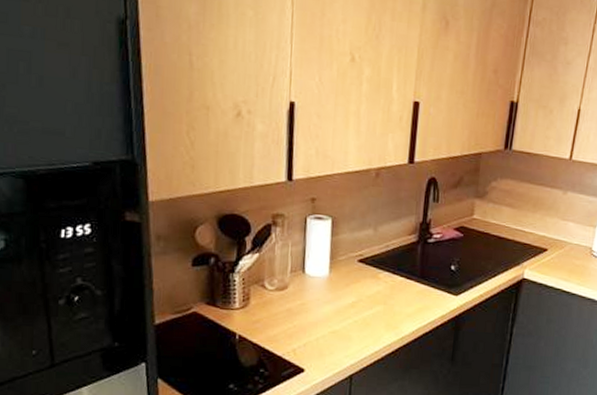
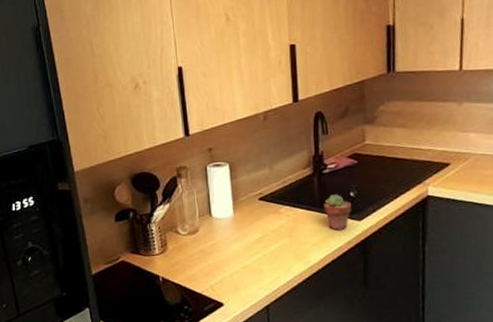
potted succulent: none [423,265,451,304] -> present [323,194,352,231]

